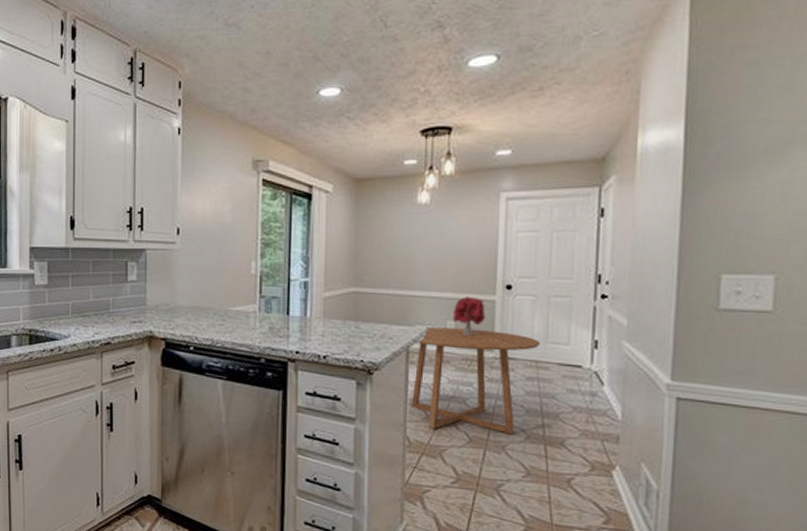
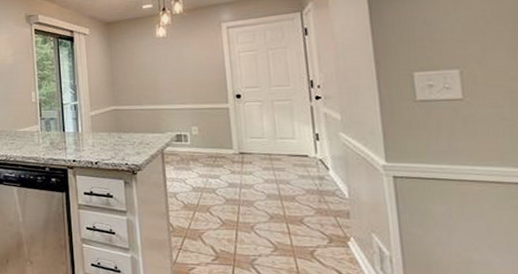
dining table: present [412,327,541,435] -> none [170,131,271,216]
bouquet: present [452,296,486,336] -> none [195,106,223,138]

